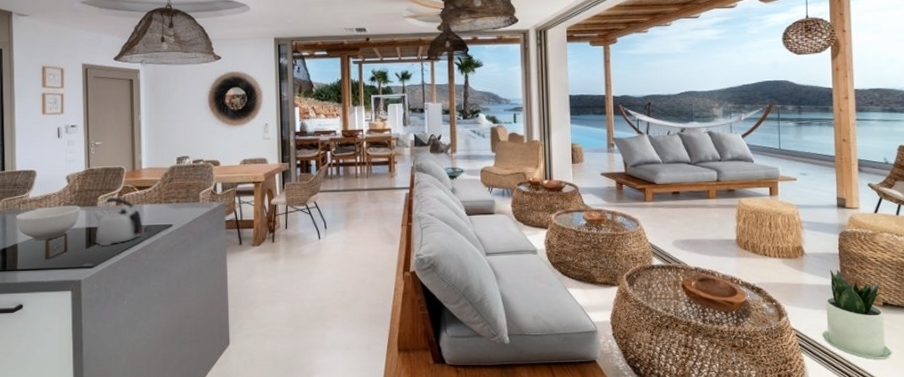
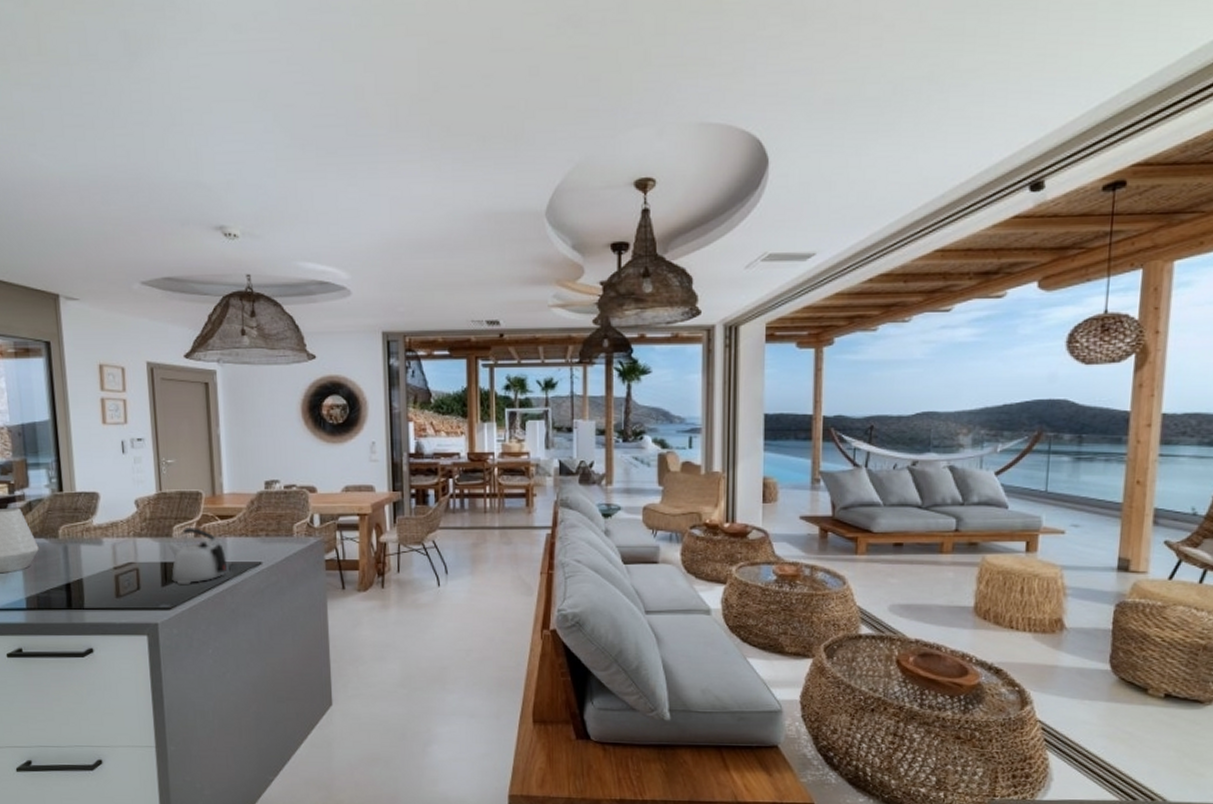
bowl: present [15,206,81,240] -> none [78,536,153,574]
planter: present [821,269,892,360] -> none [1075,649,1169,765]

